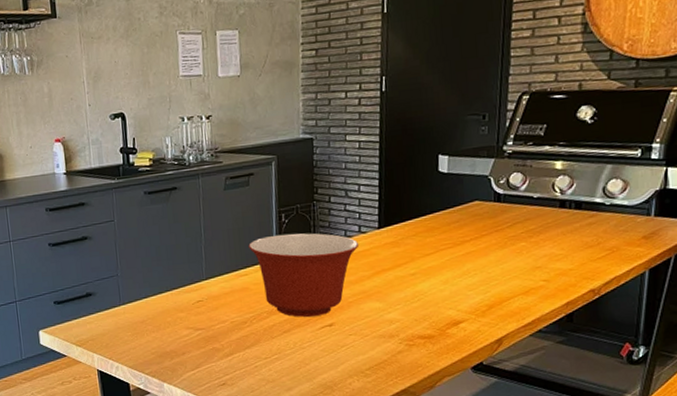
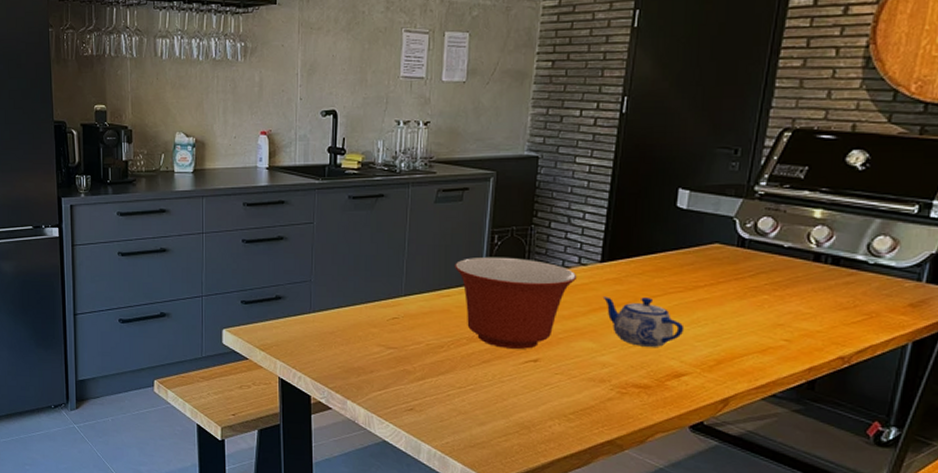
teapot: none [383,256,458,301] -> present [602,296,685,347]

